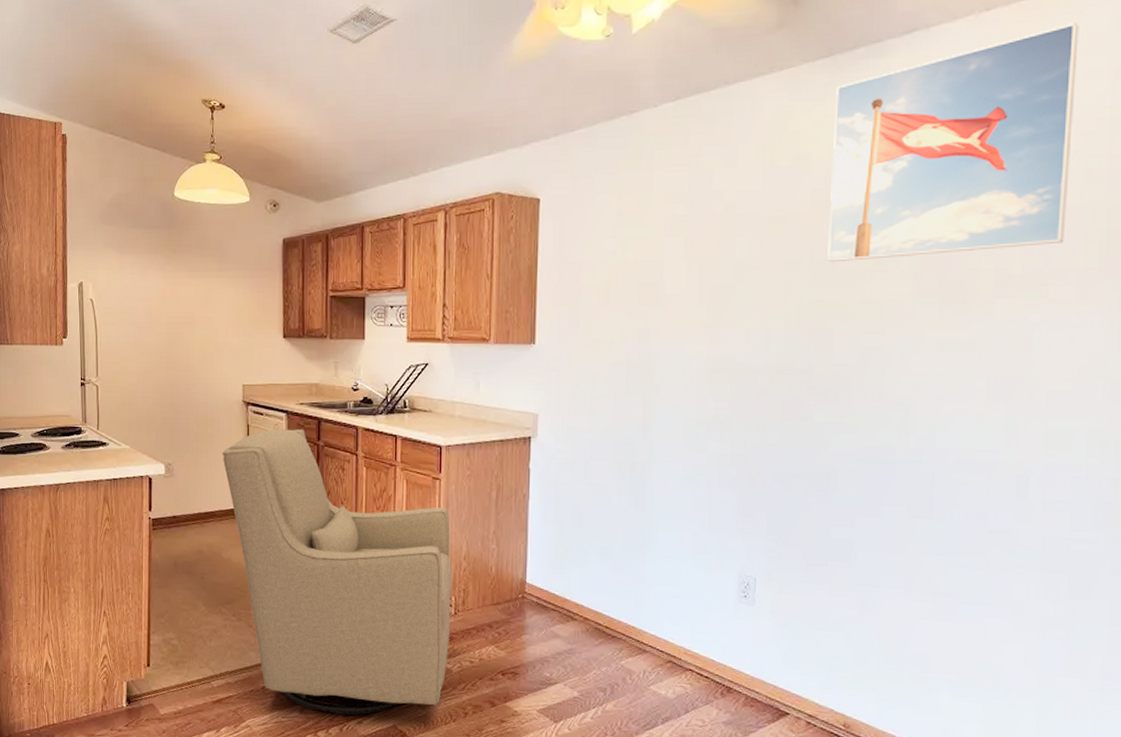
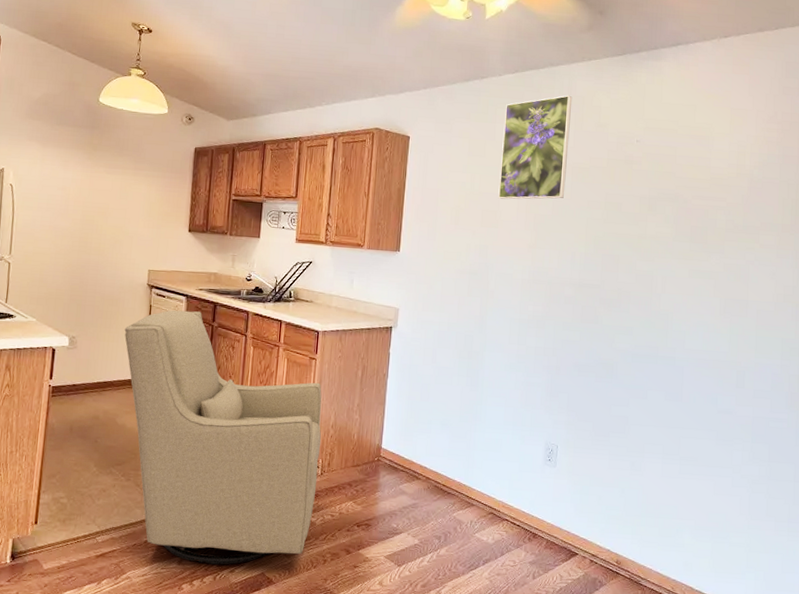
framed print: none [660,121,758,267] -> present [498,95,573,200]
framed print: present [828,23,1079,263] -> none [617,54,781,206]

